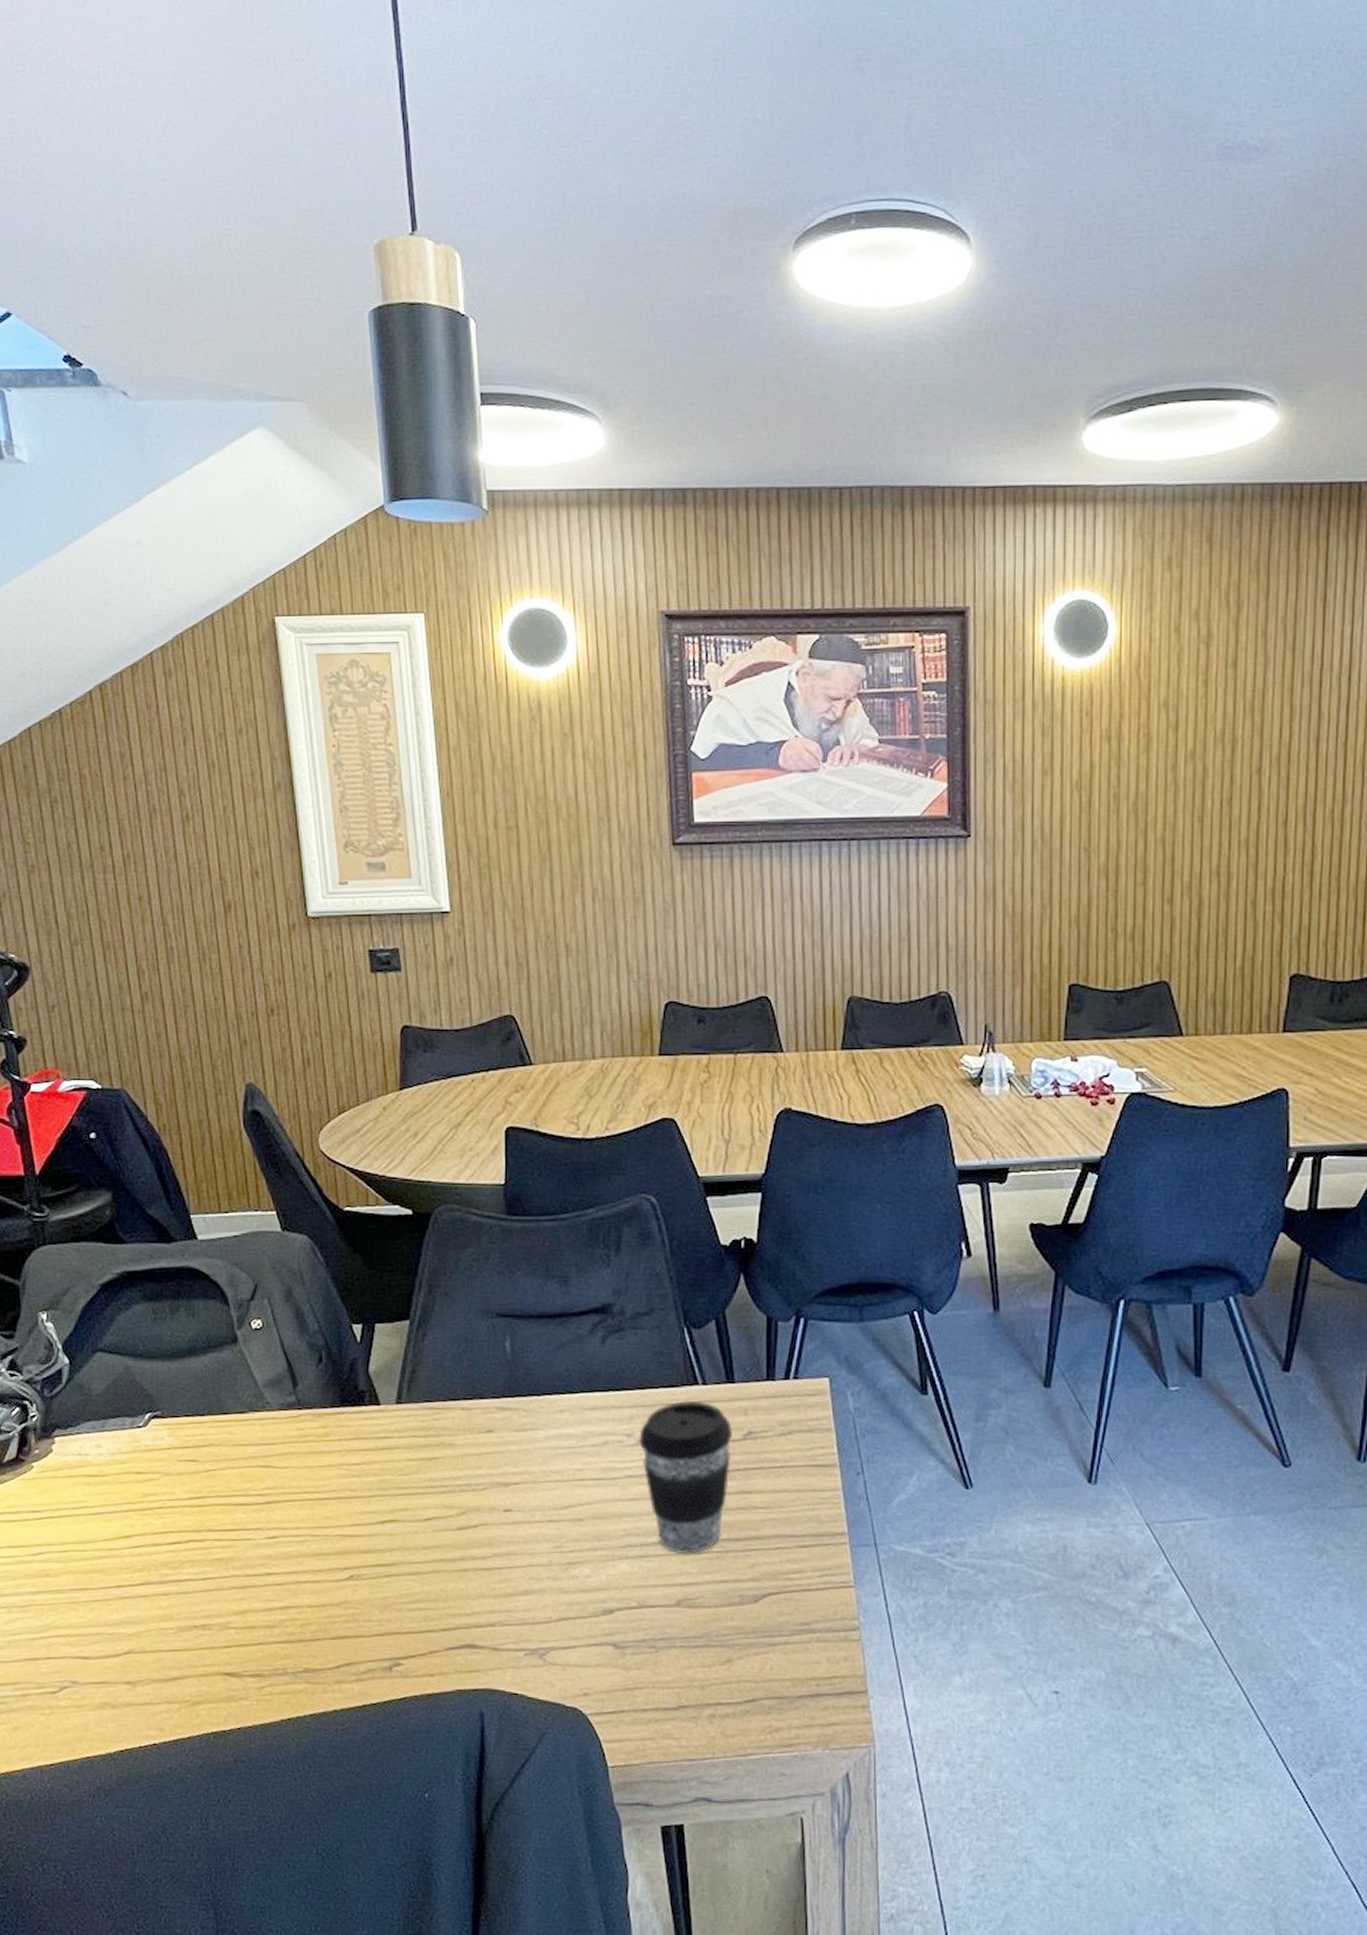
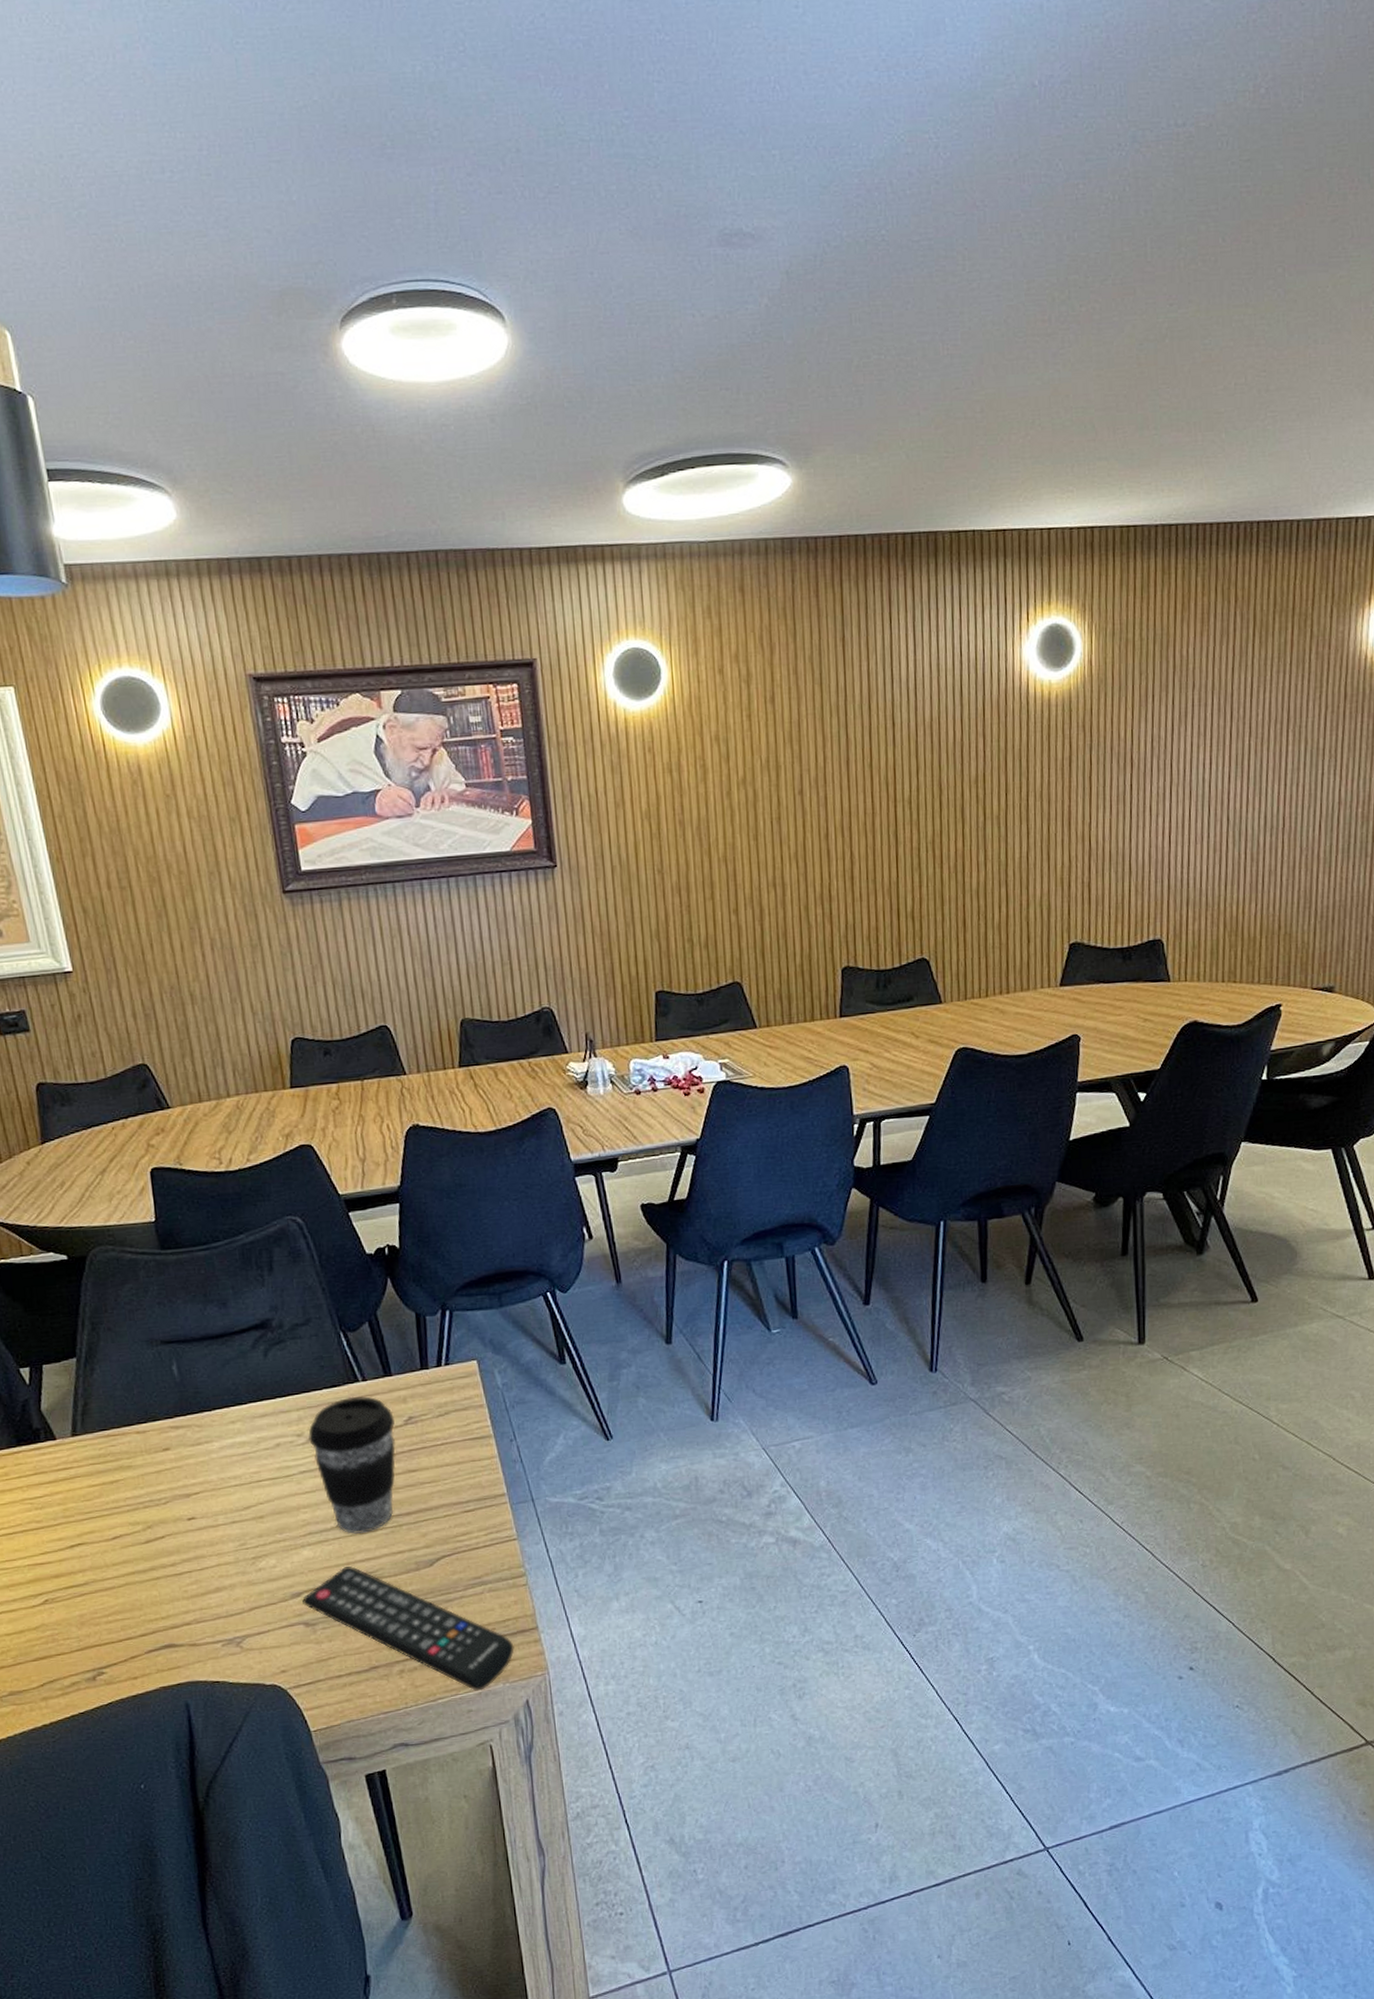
remote control: none [614,1589,839,1753] -> present [302,1566,514,1691]

